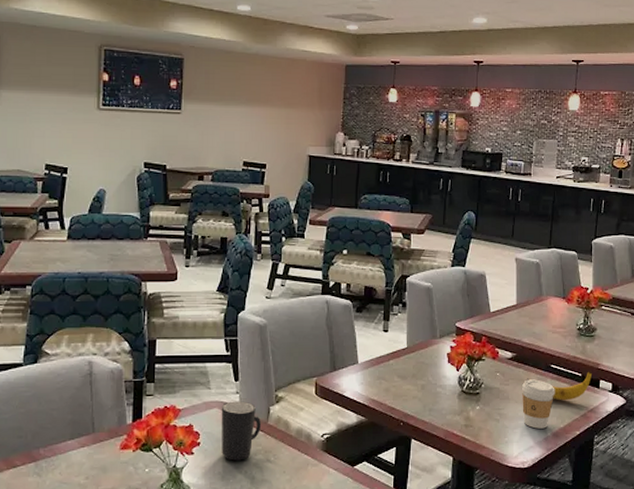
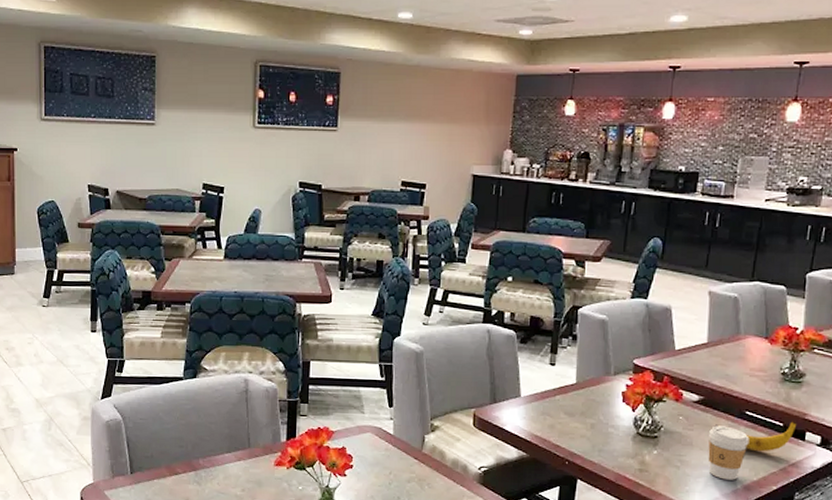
mug: present [221,401,262,461] -> none [374,427,416,486]

